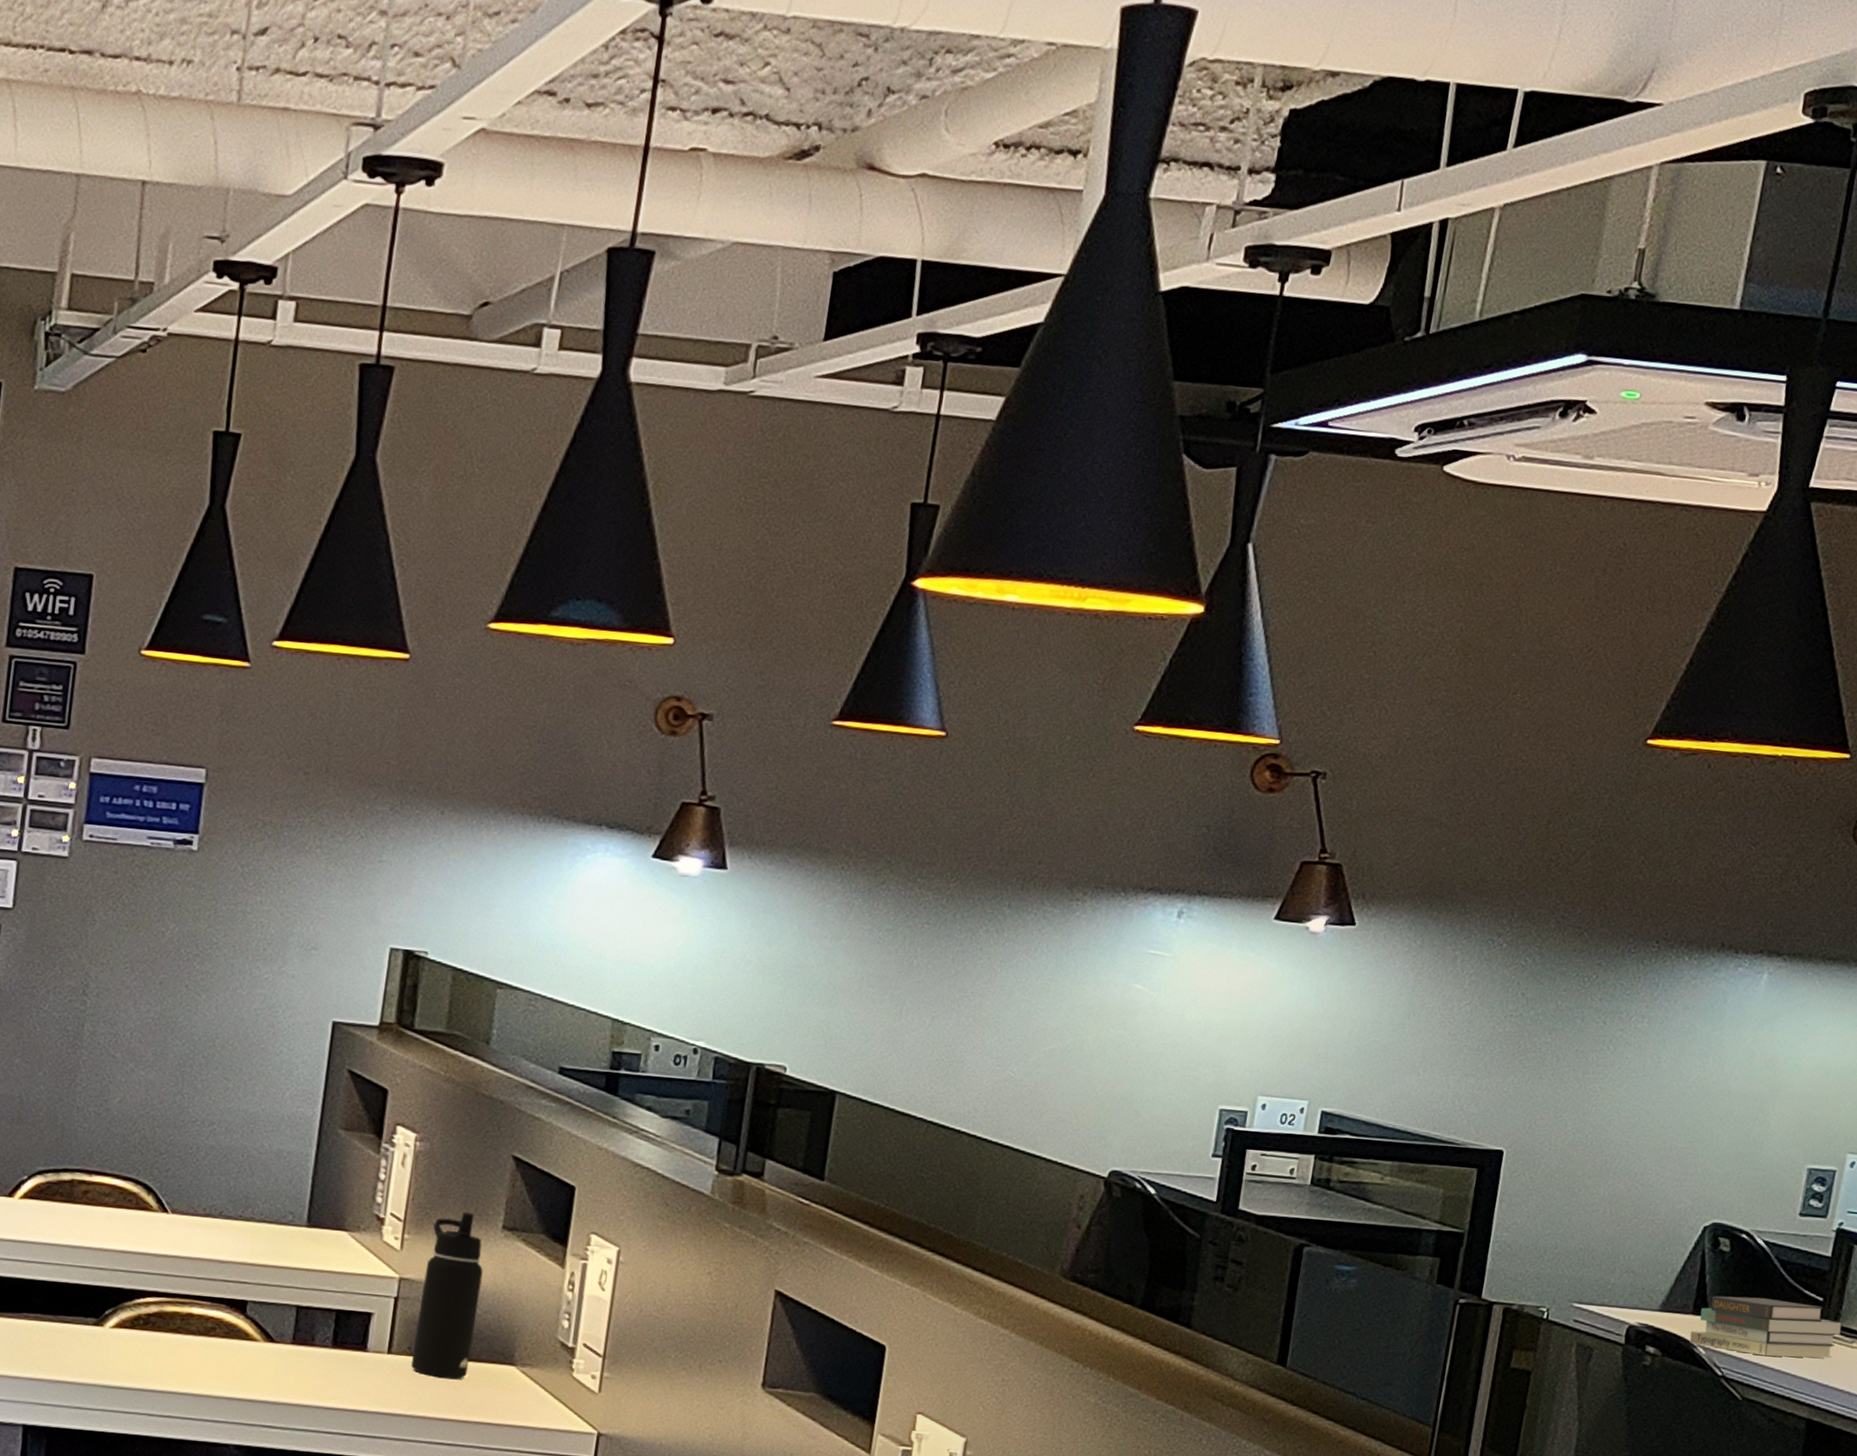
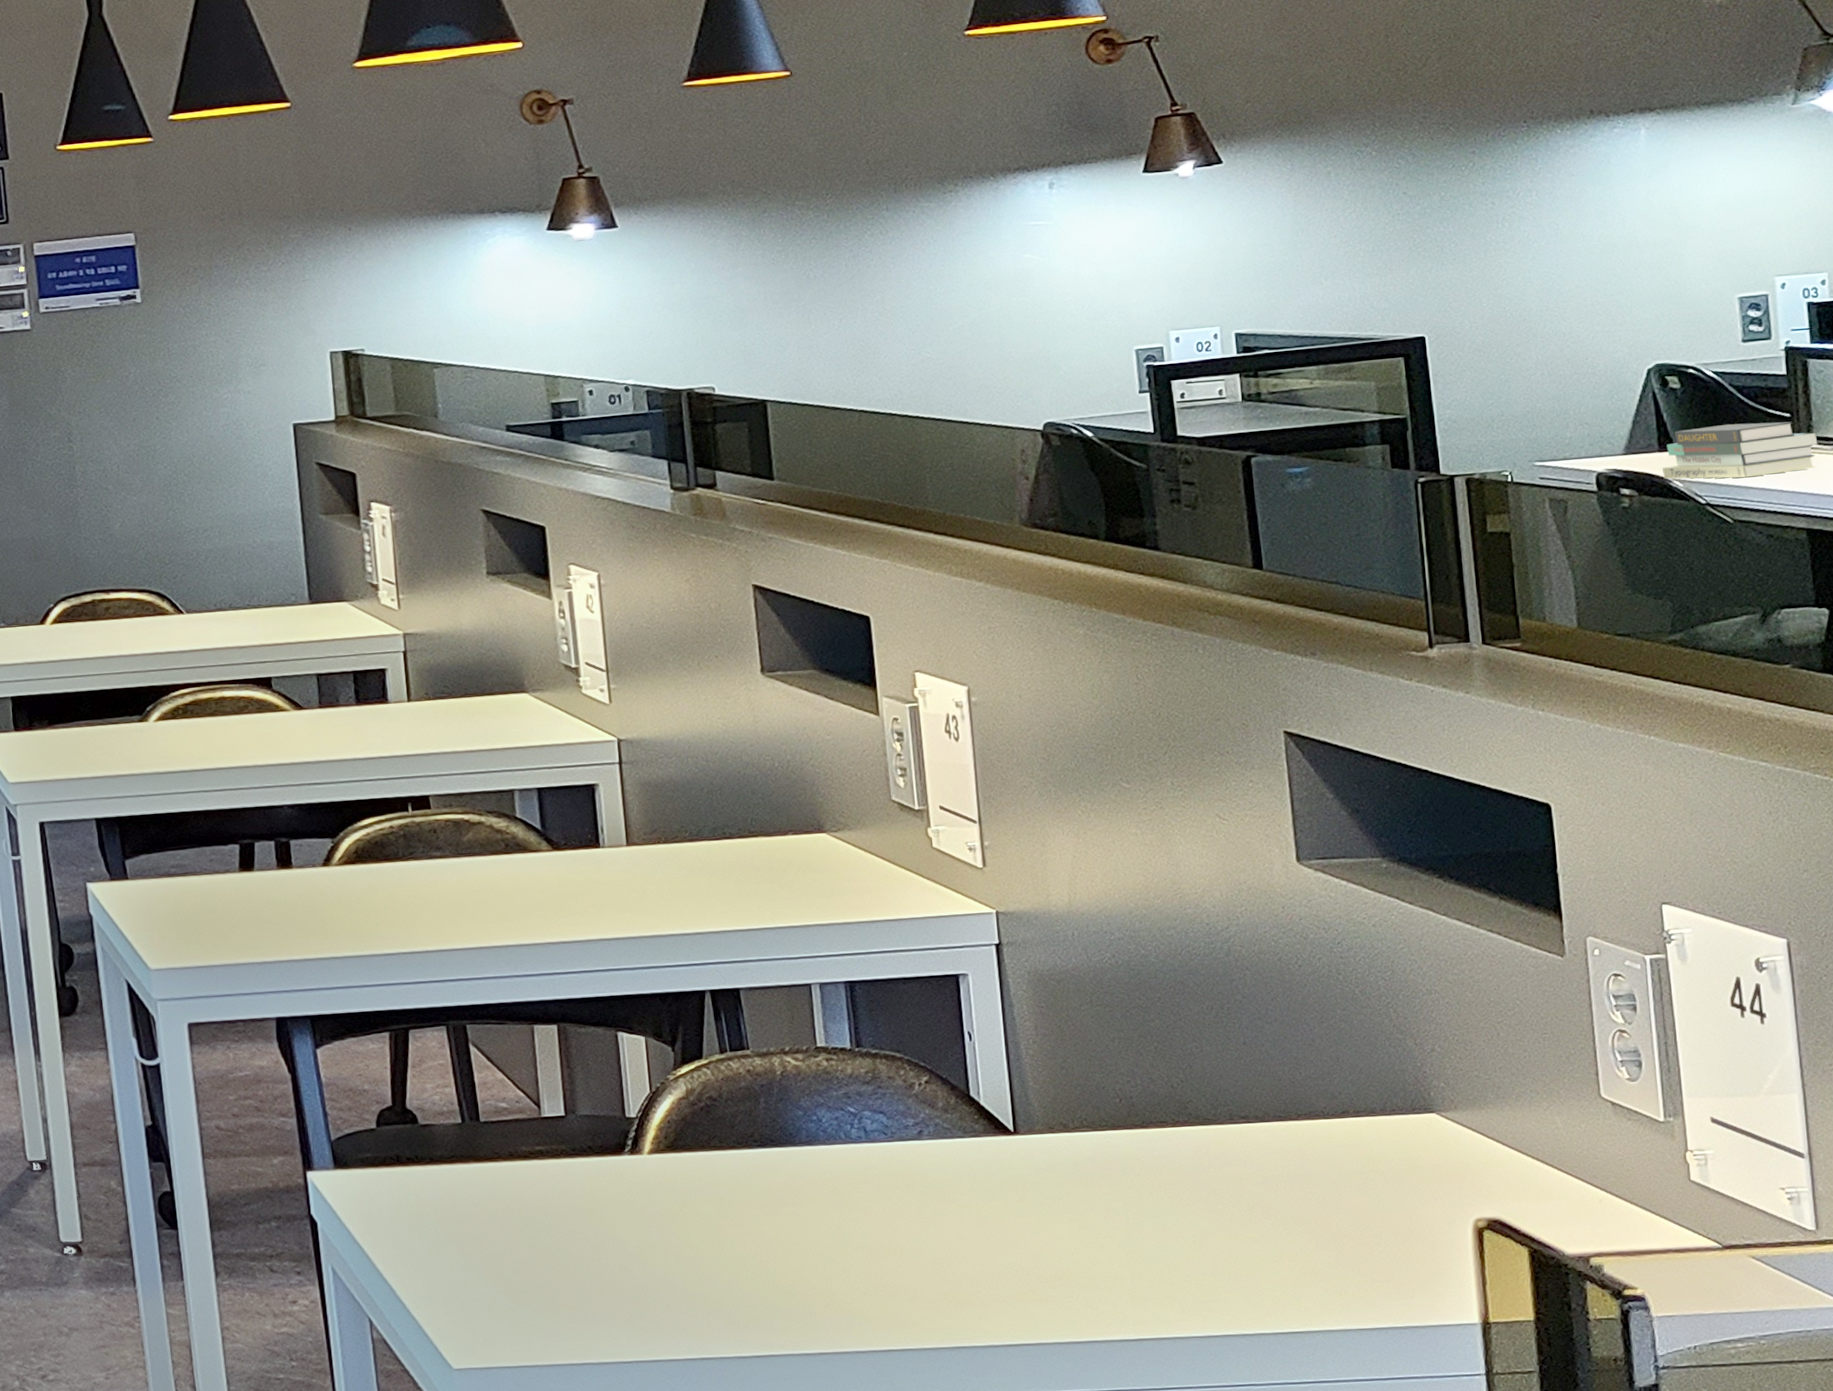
water bottle: present [410,1211,483,1379] -> none [424,565,485,714]

